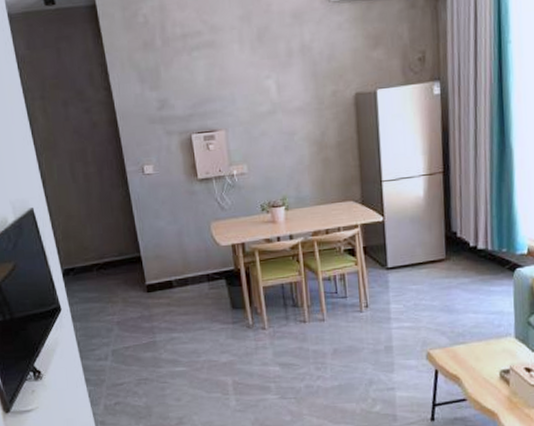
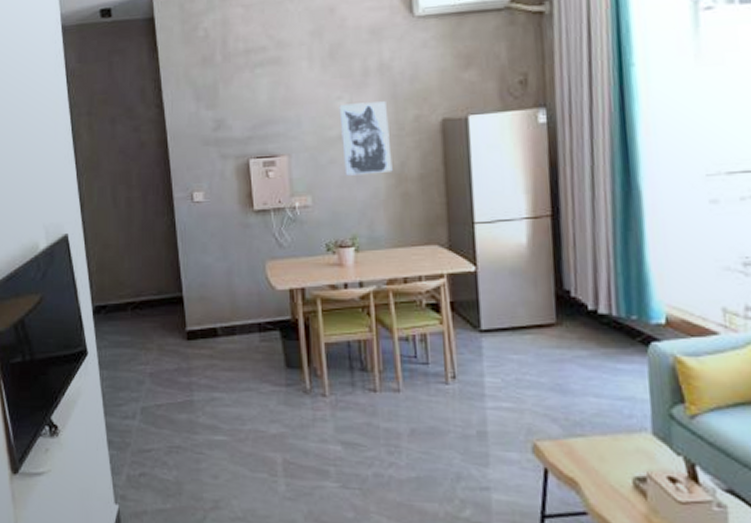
wall art: none [267,79,315,146] -> present [339,101,393,176]

